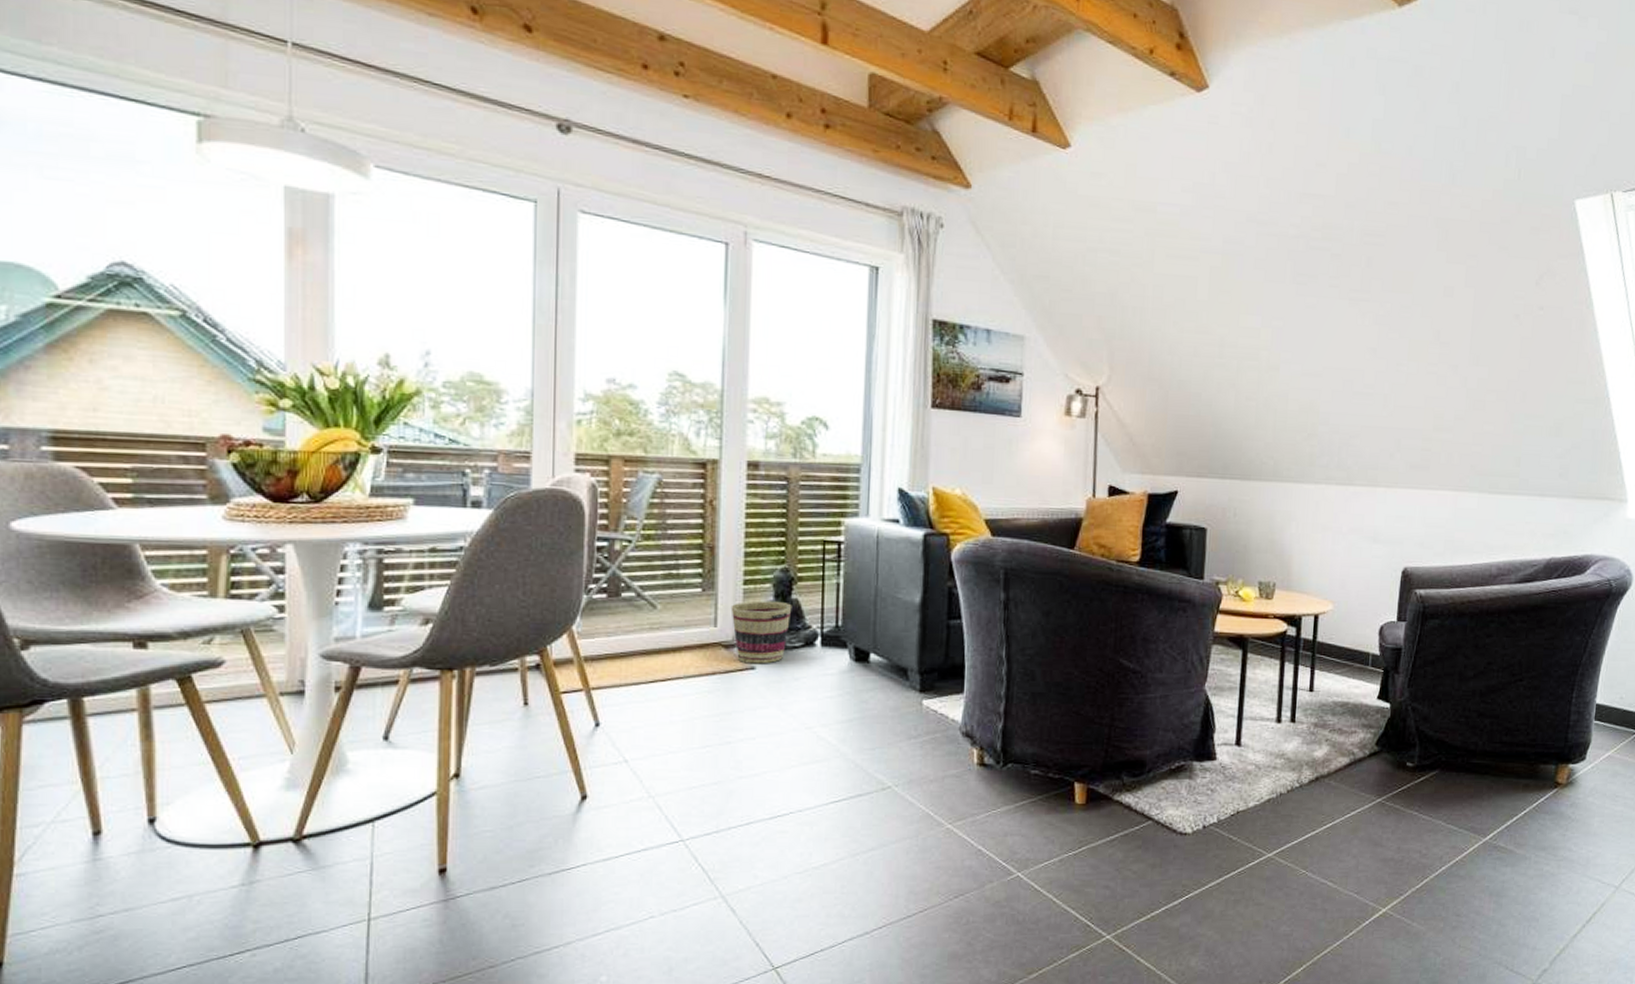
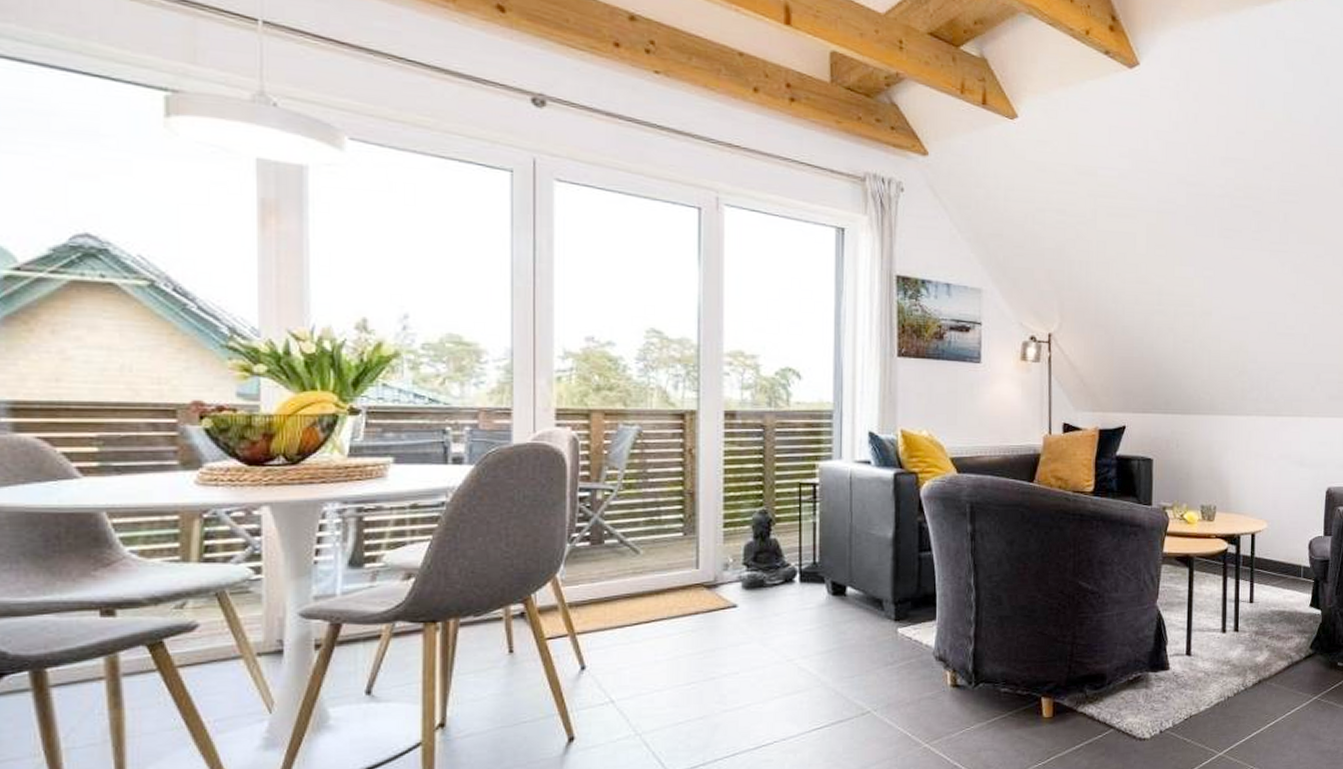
basket: present [730,600,792,664] -> none [712,542,771,602]

